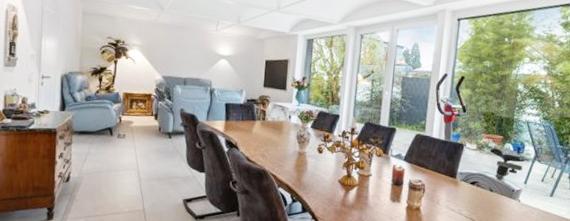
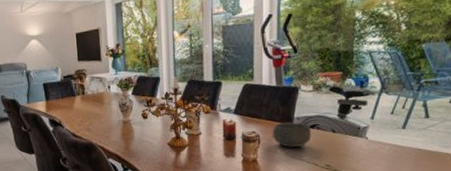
bowl: none [436,175,472,201] -> present [272,121,312,149]

